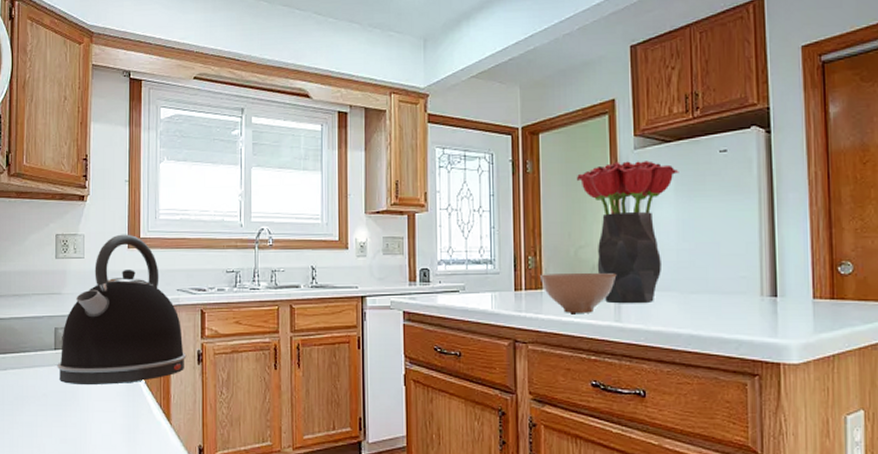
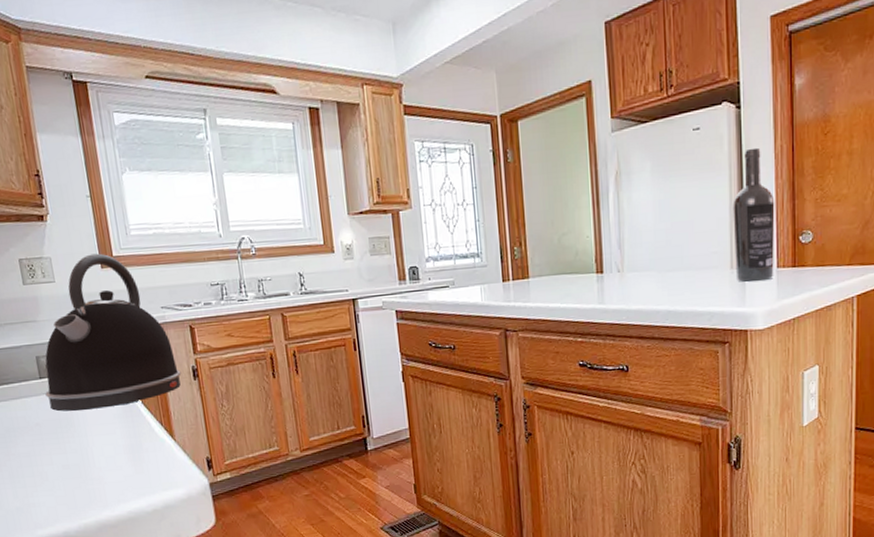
bowl: present [539,273,617,313] -> none [525,257,599,300]
bouquet: present [577,161,679,304] -> none [557,143,655,287]
wine bottle: none [763,172,810,311] -> present [733,147,775,282]

